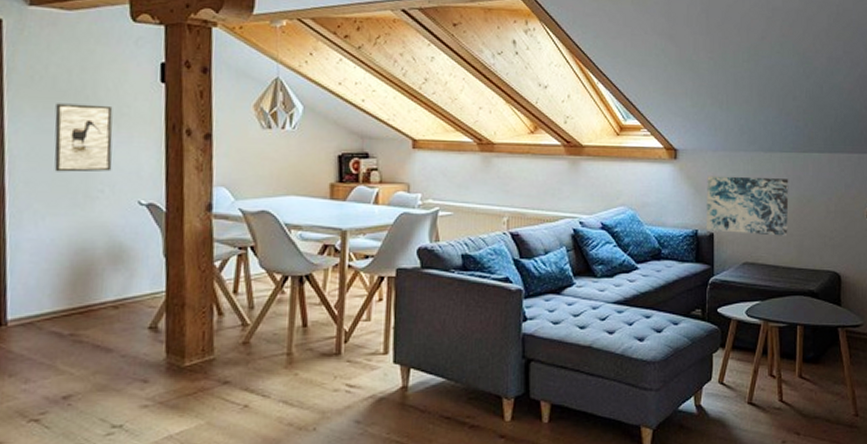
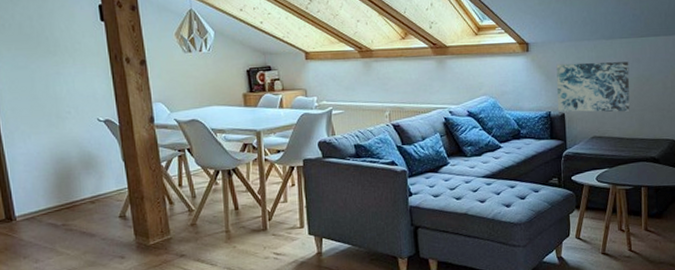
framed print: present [54,103,113,173] -> none [24,43,74,100]

